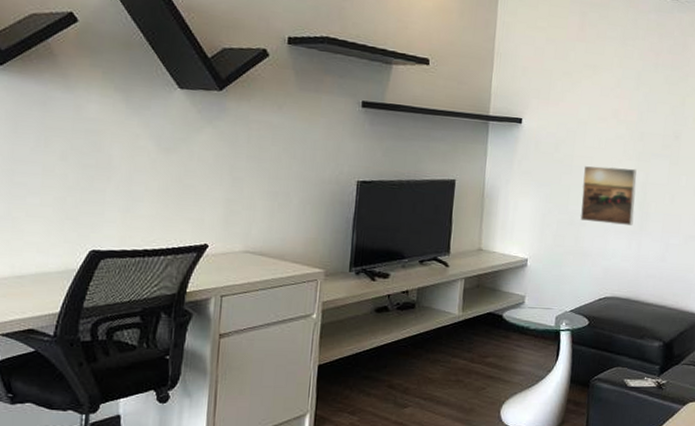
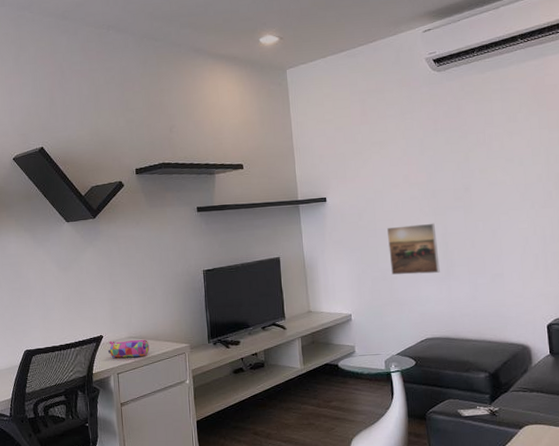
pencil case: none [211,253,271,278] -> present [107,339,150,358]

